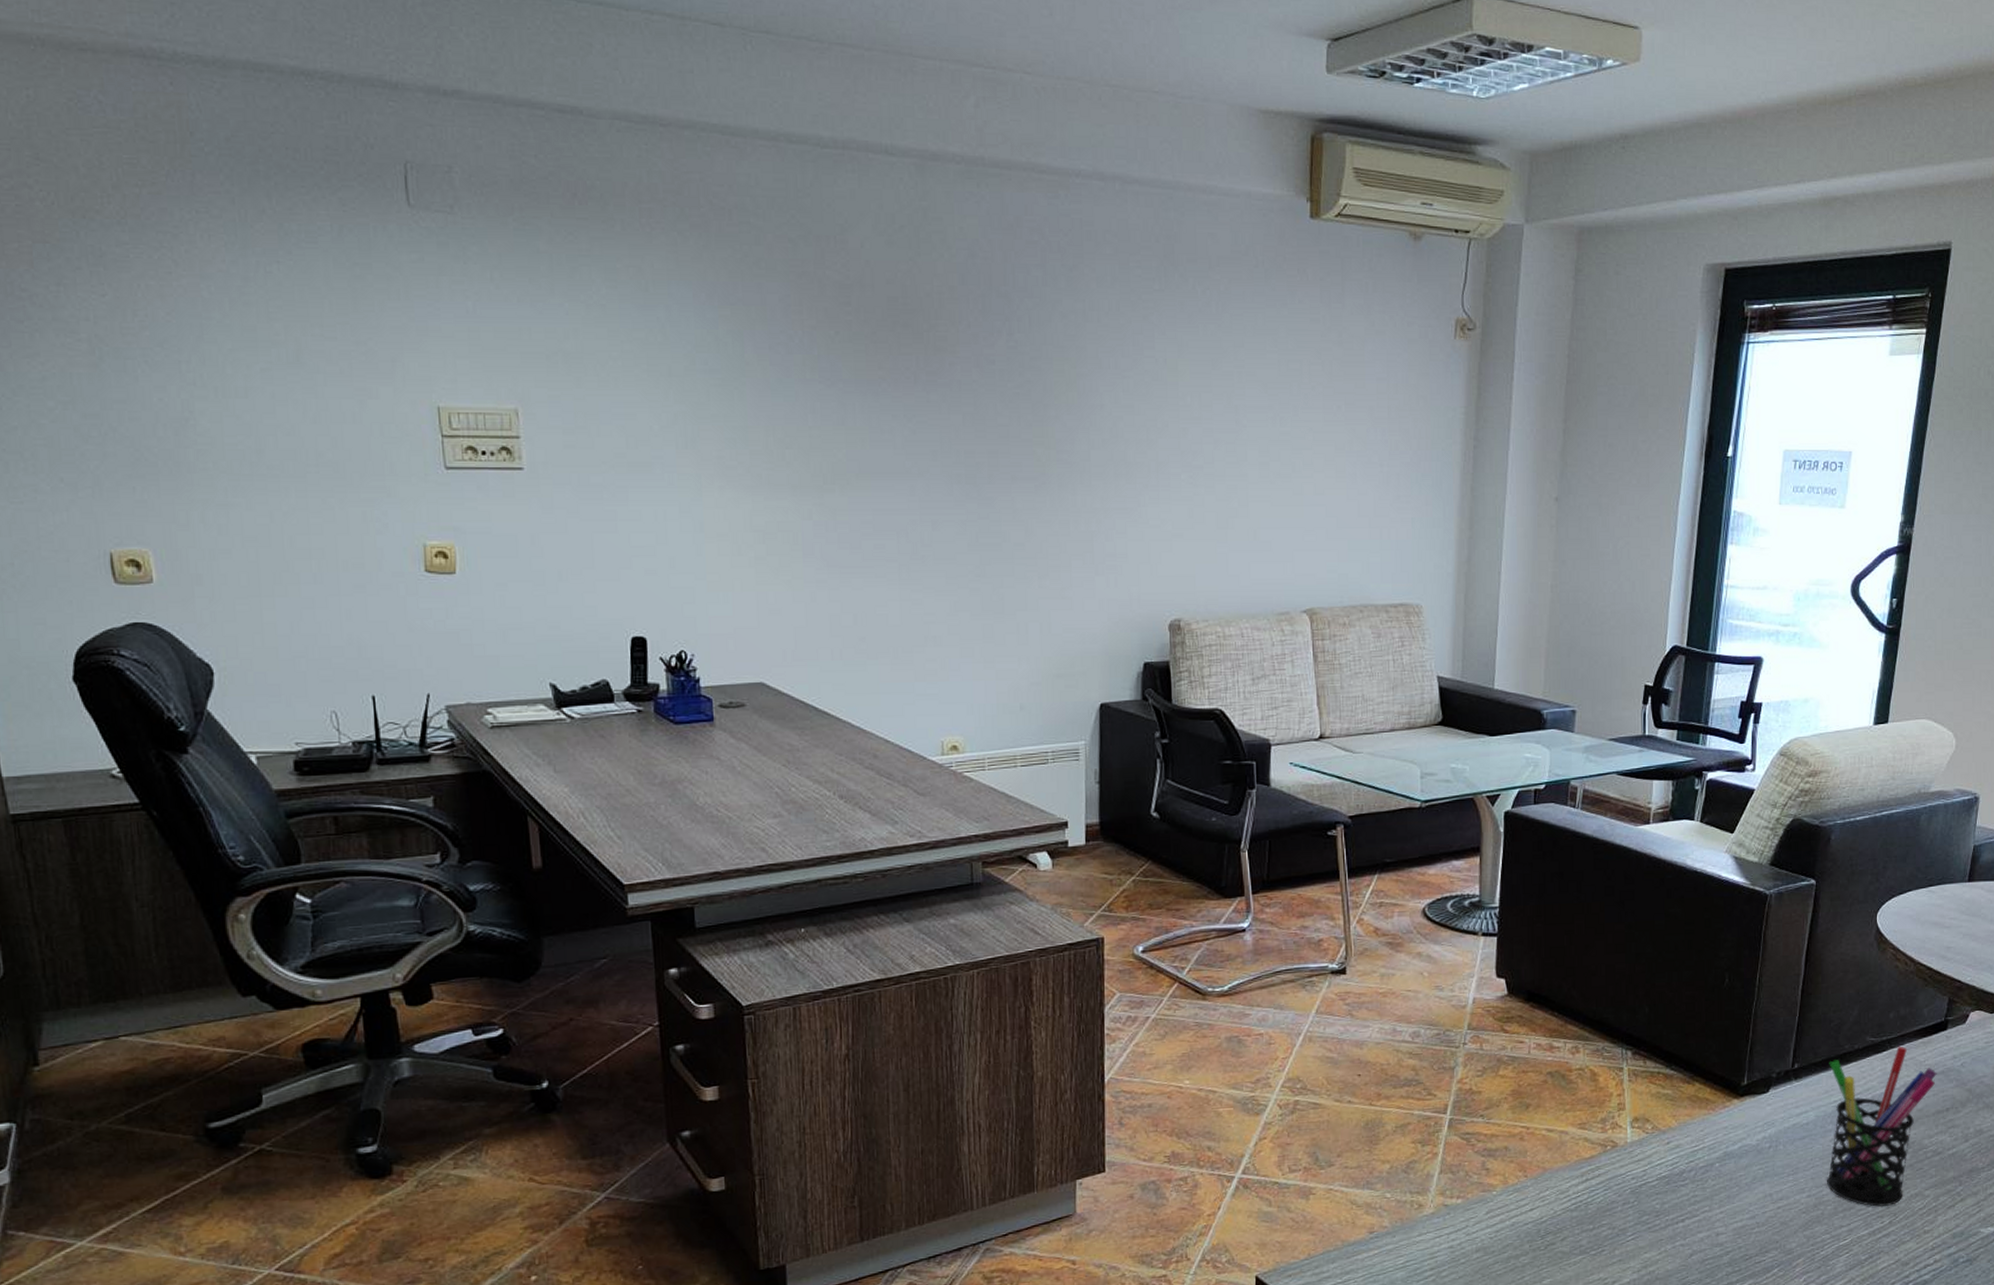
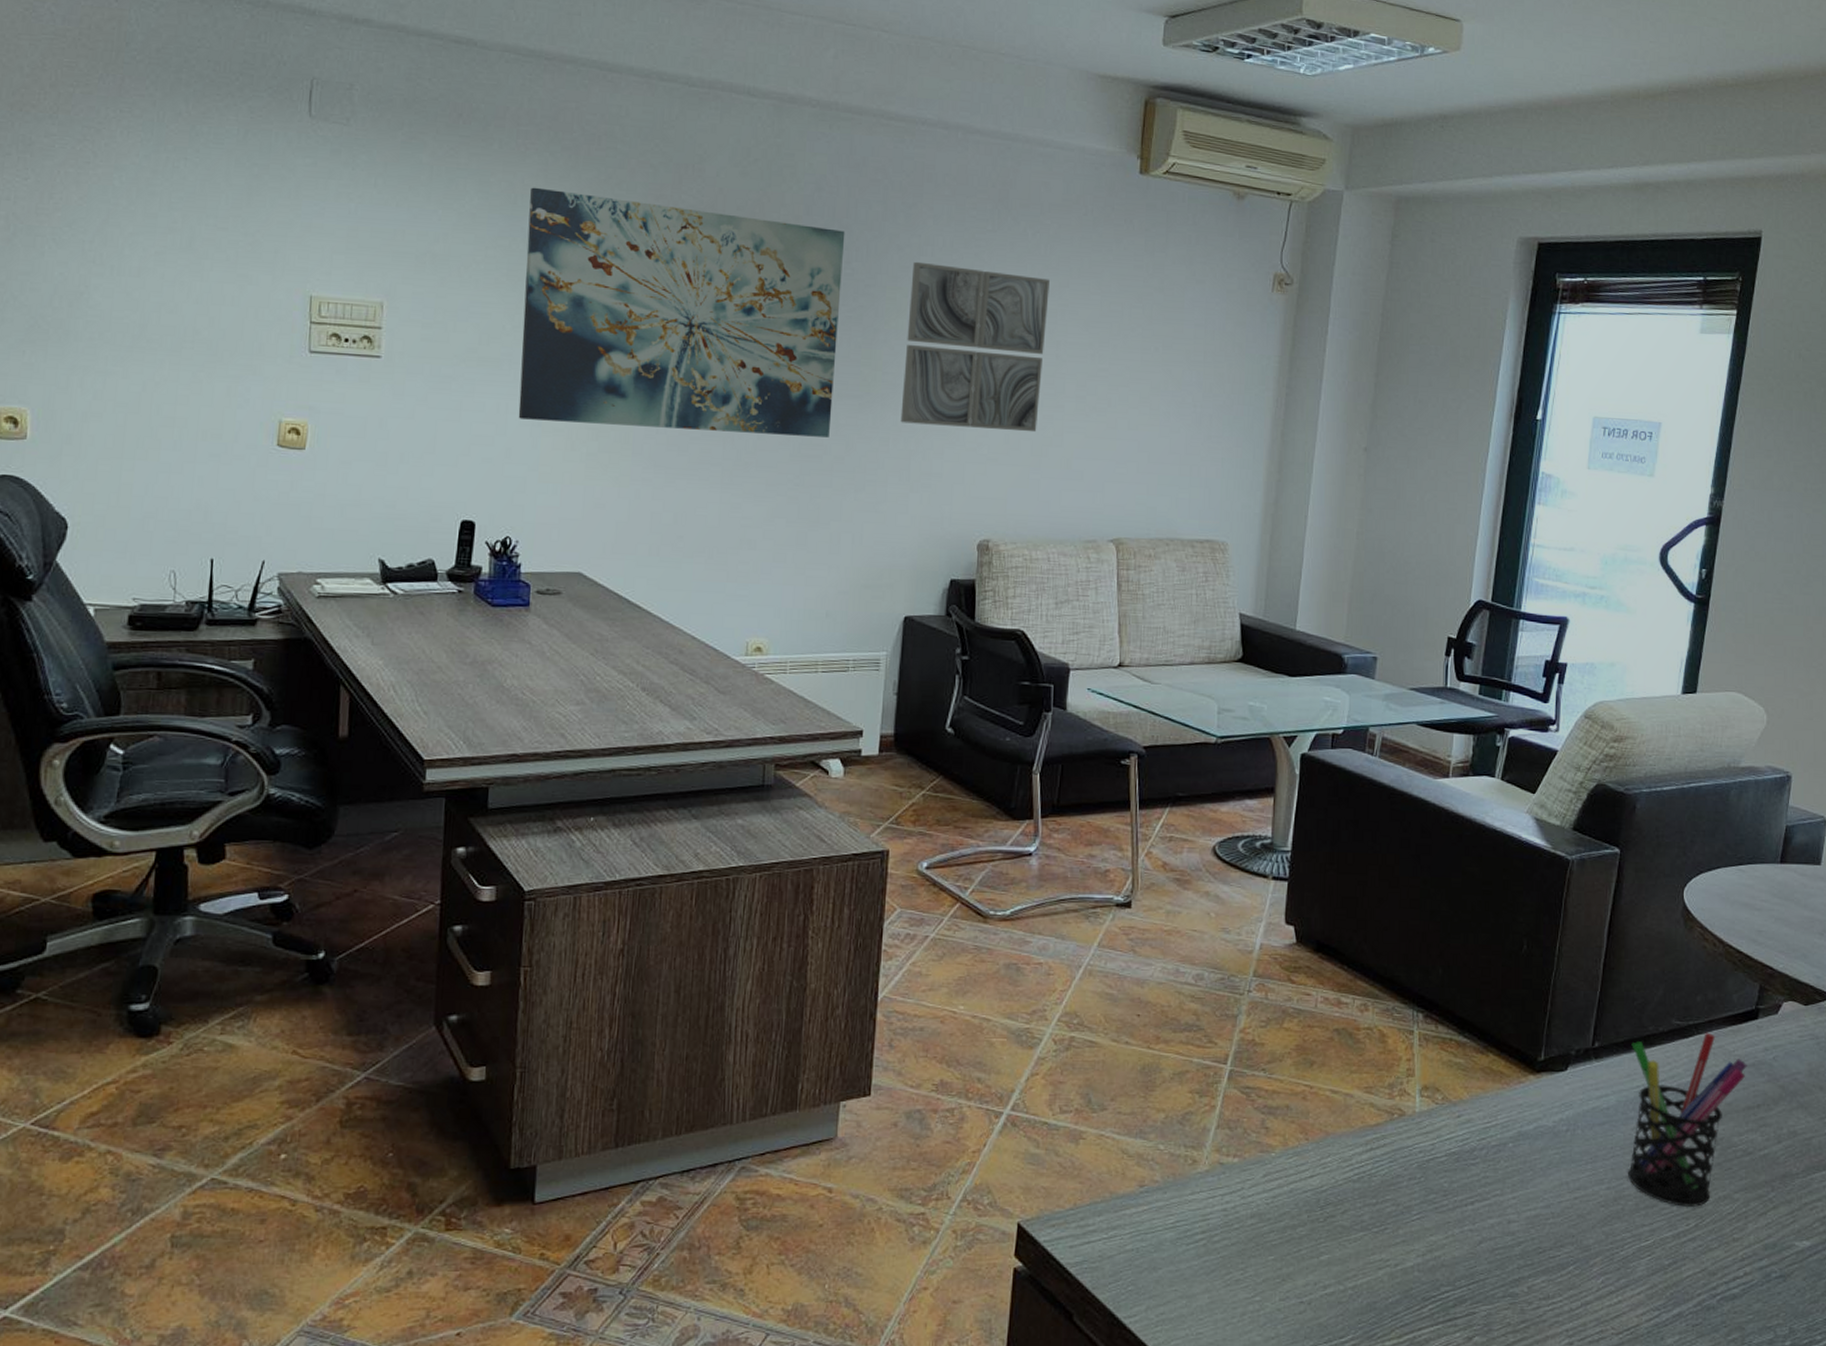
wall art: none [661,271,1008,526] -> present [518,187,845,438]
wall art: none [1078,329,1224,504] -> present [900,261,1050,433]

